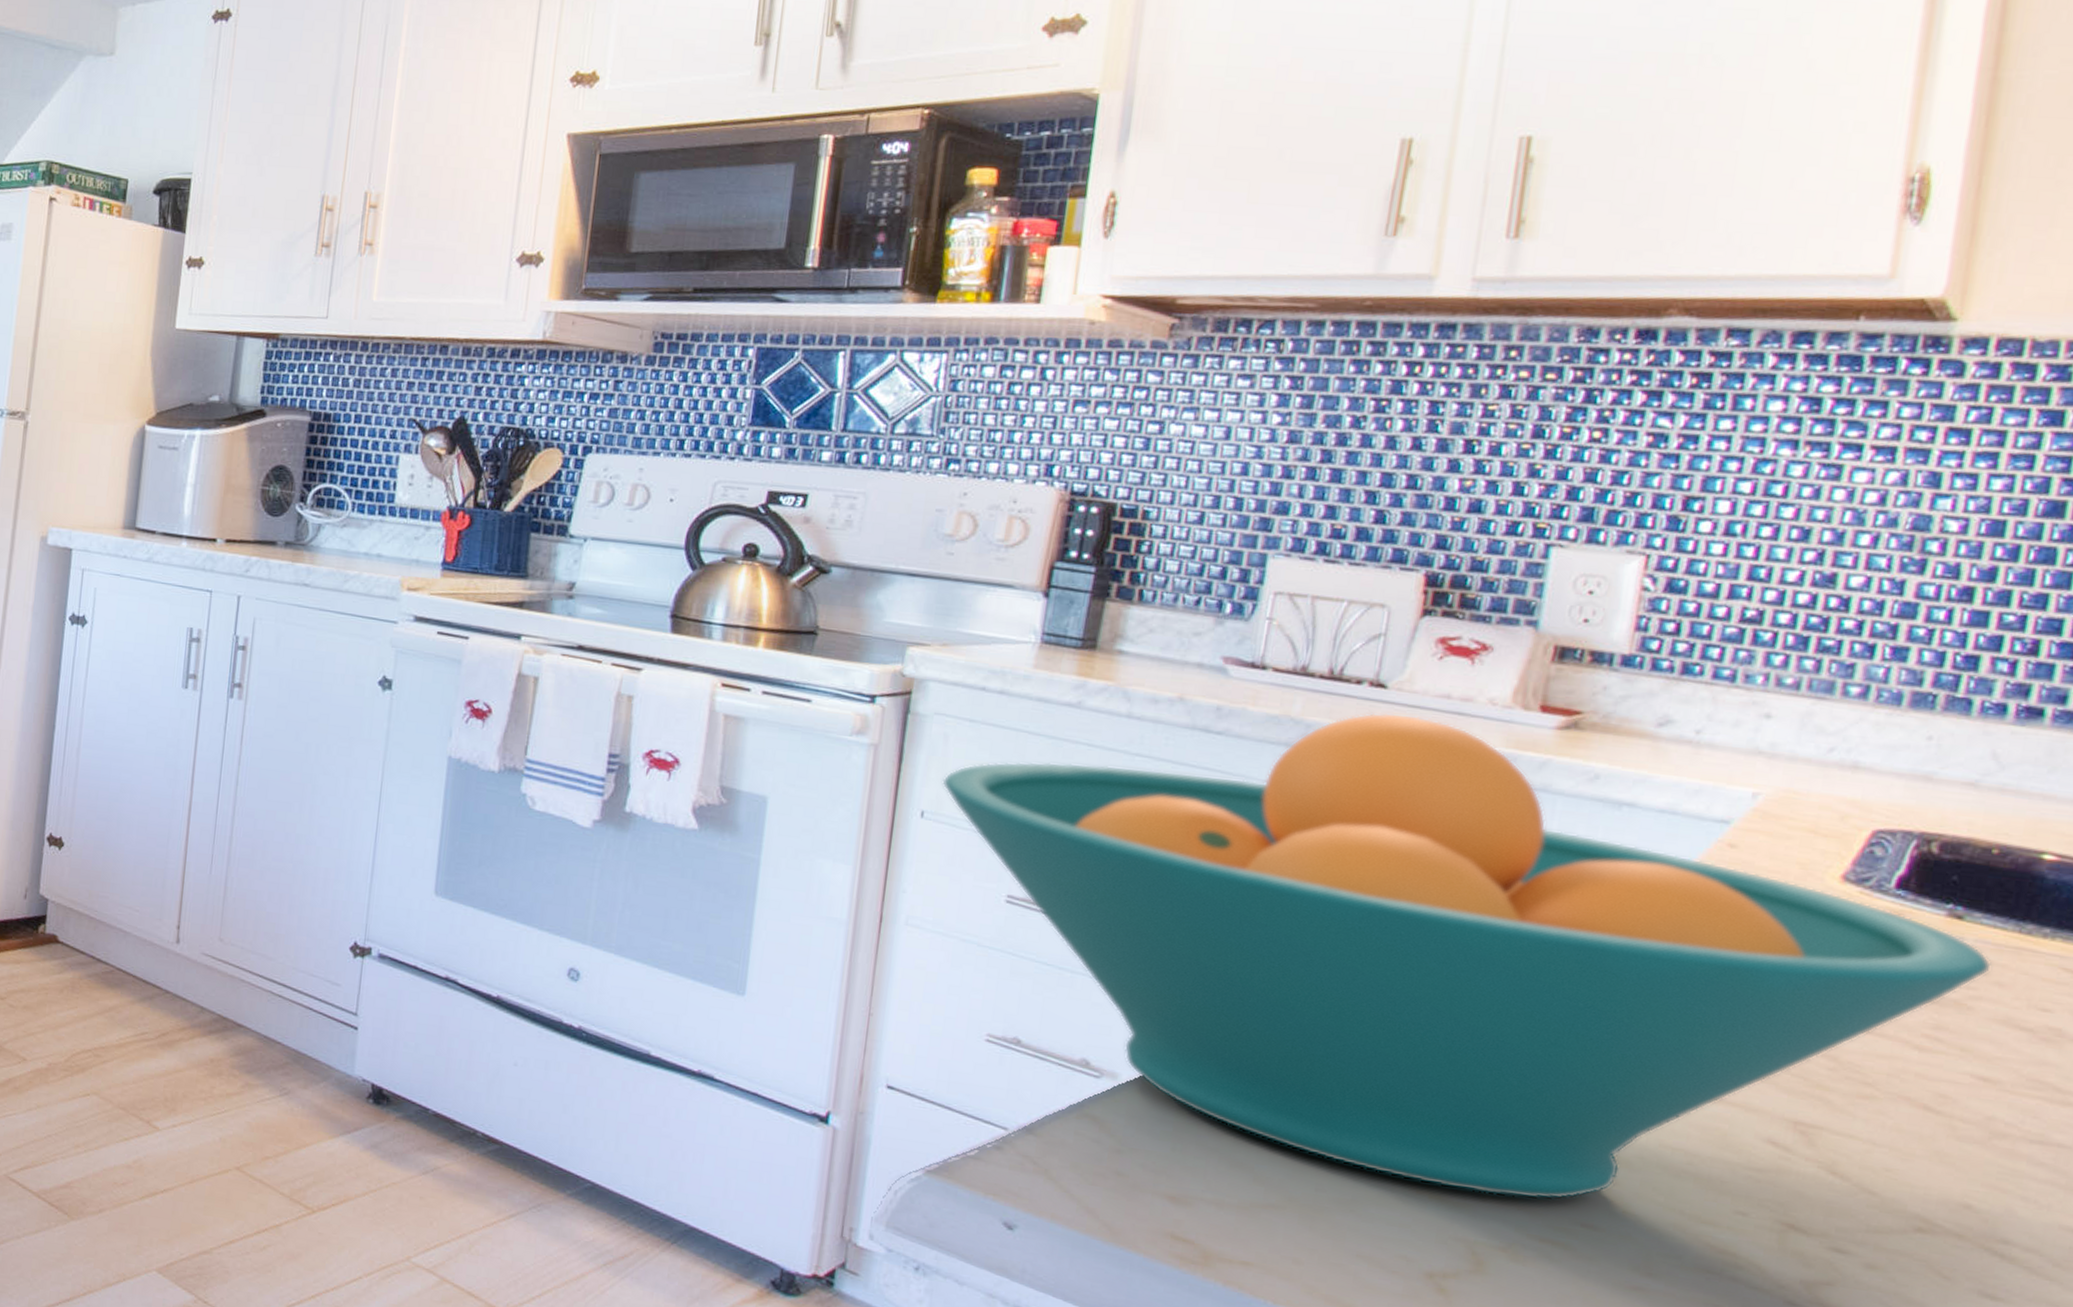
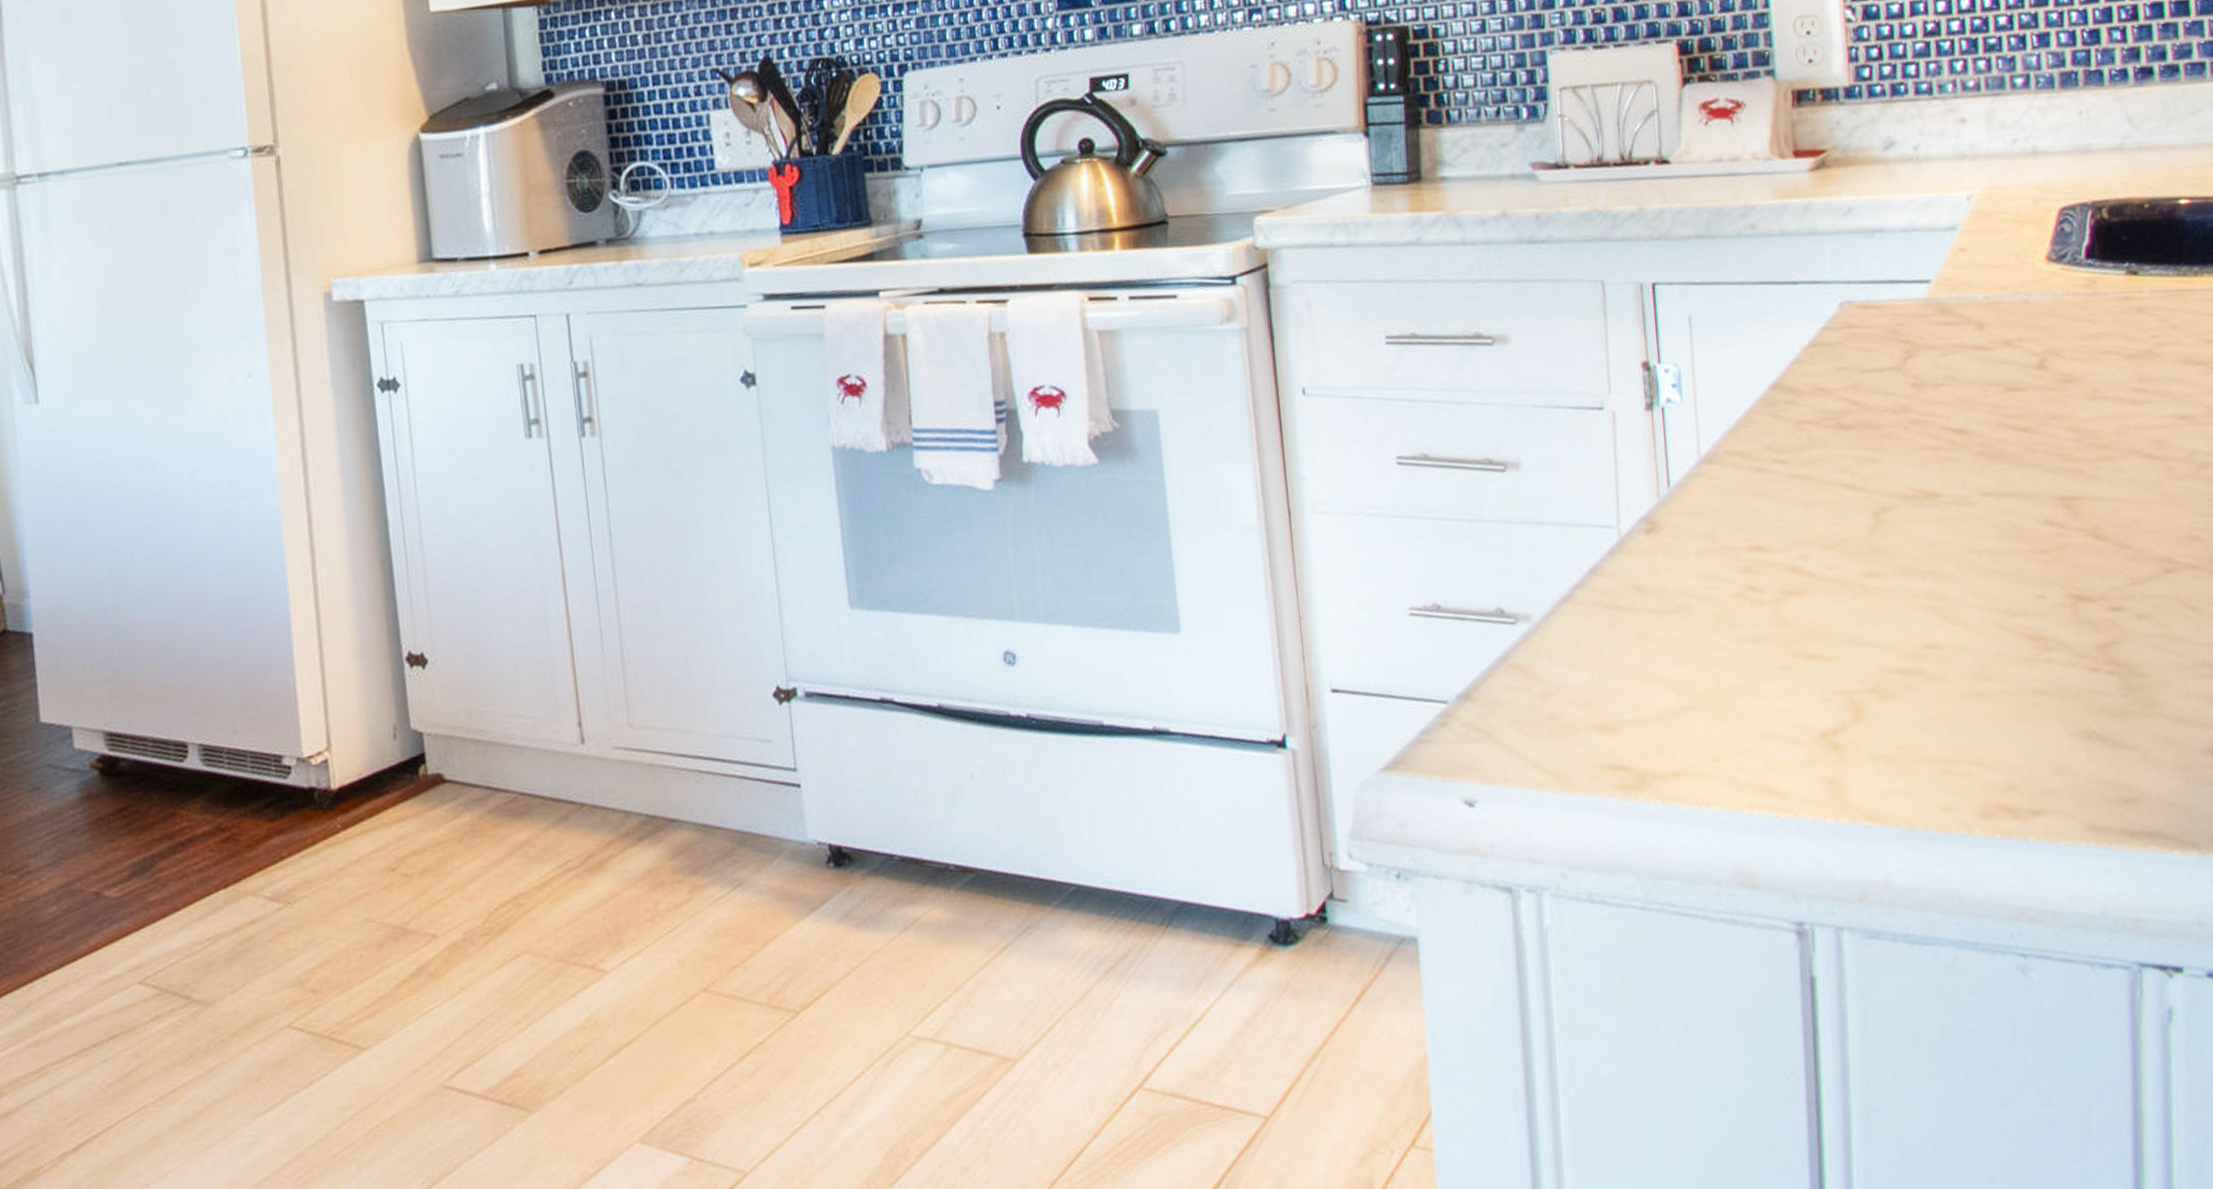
fruit bowl: present [942,712,1992,1200] -> none [1314,184,2165,648]

